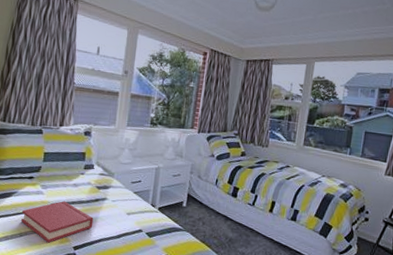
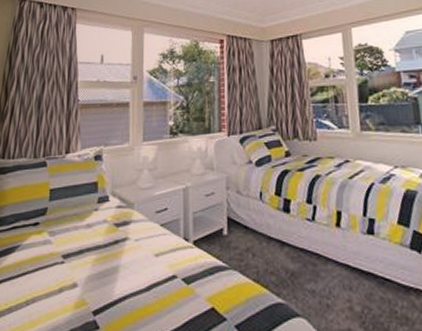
hardback book: present [20,201,94,243] -> none [26,249,115,310]

